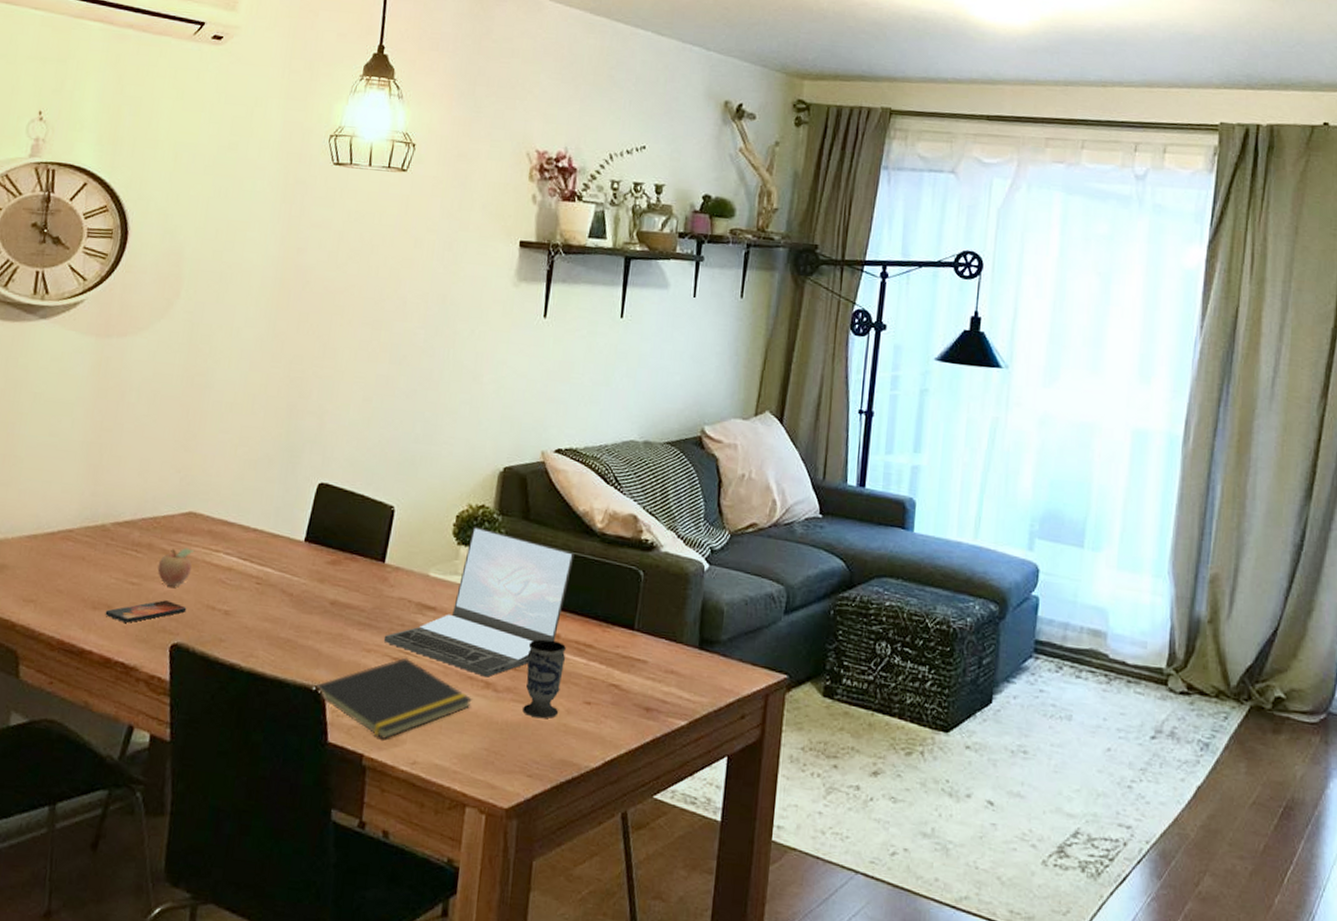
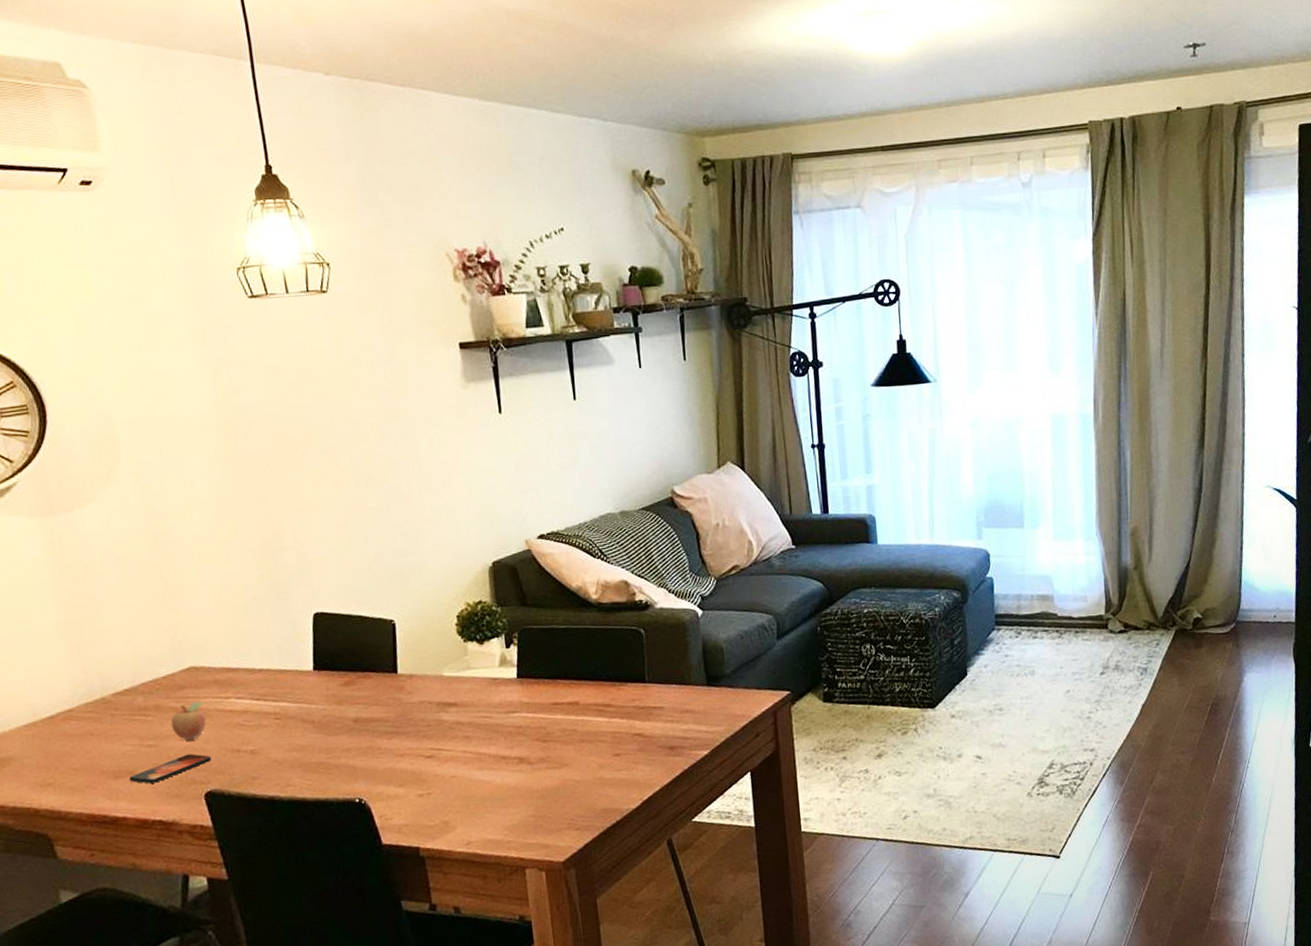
notepad: present [314,657,472,739] -> none [357,753,510,829]
laptop: present [383,526,575,677] -> none [413,621,577,754]
cup: present [522,639,566,719] -> none [551,707,592,779]

